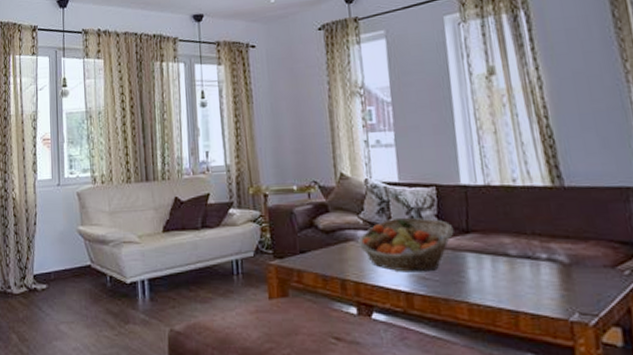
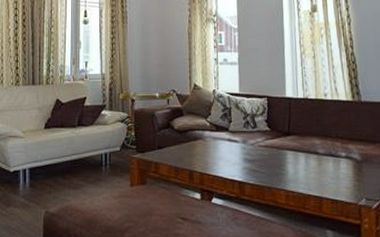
fruit basket: present [358,217,454,272] -> none [205,121,279,166]

